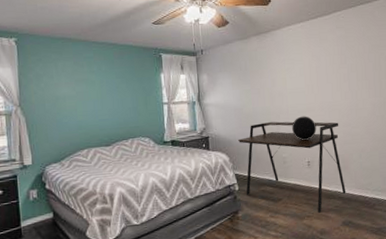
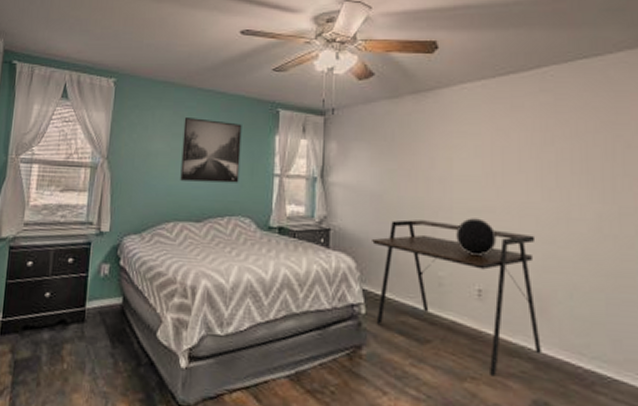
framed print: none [84,65,137,116] -> present [180,116,242,183]

